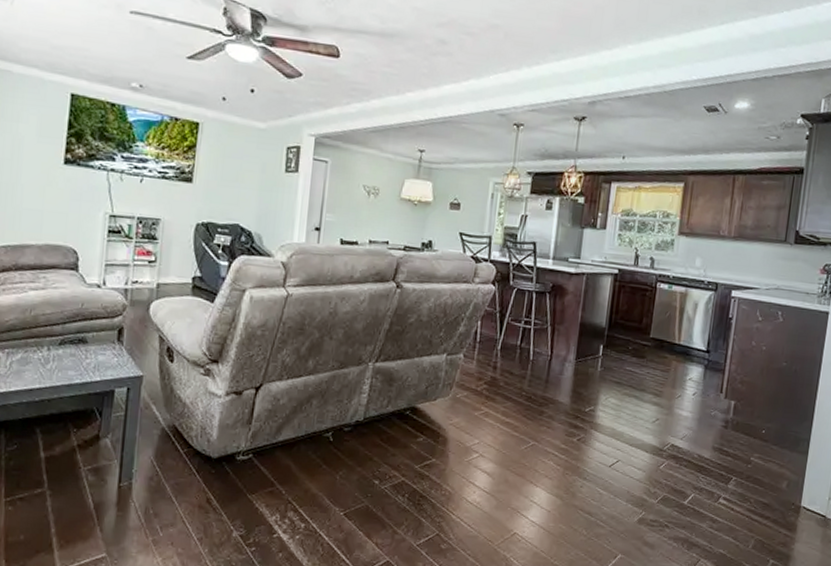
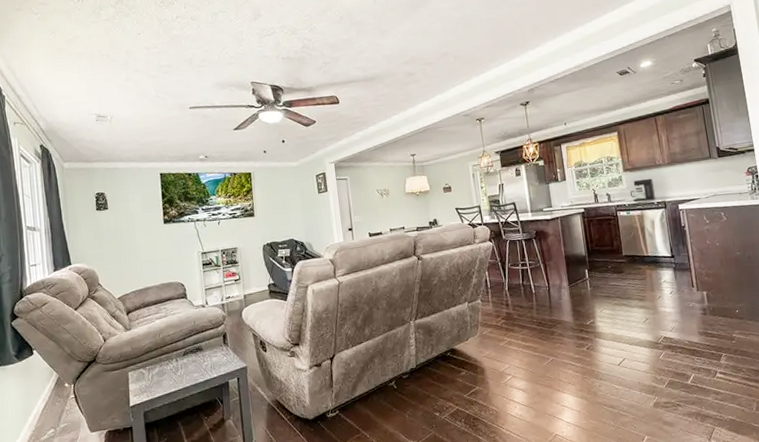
coffee maker: none [679,249,710,278] -> present [630,179,656,202]

